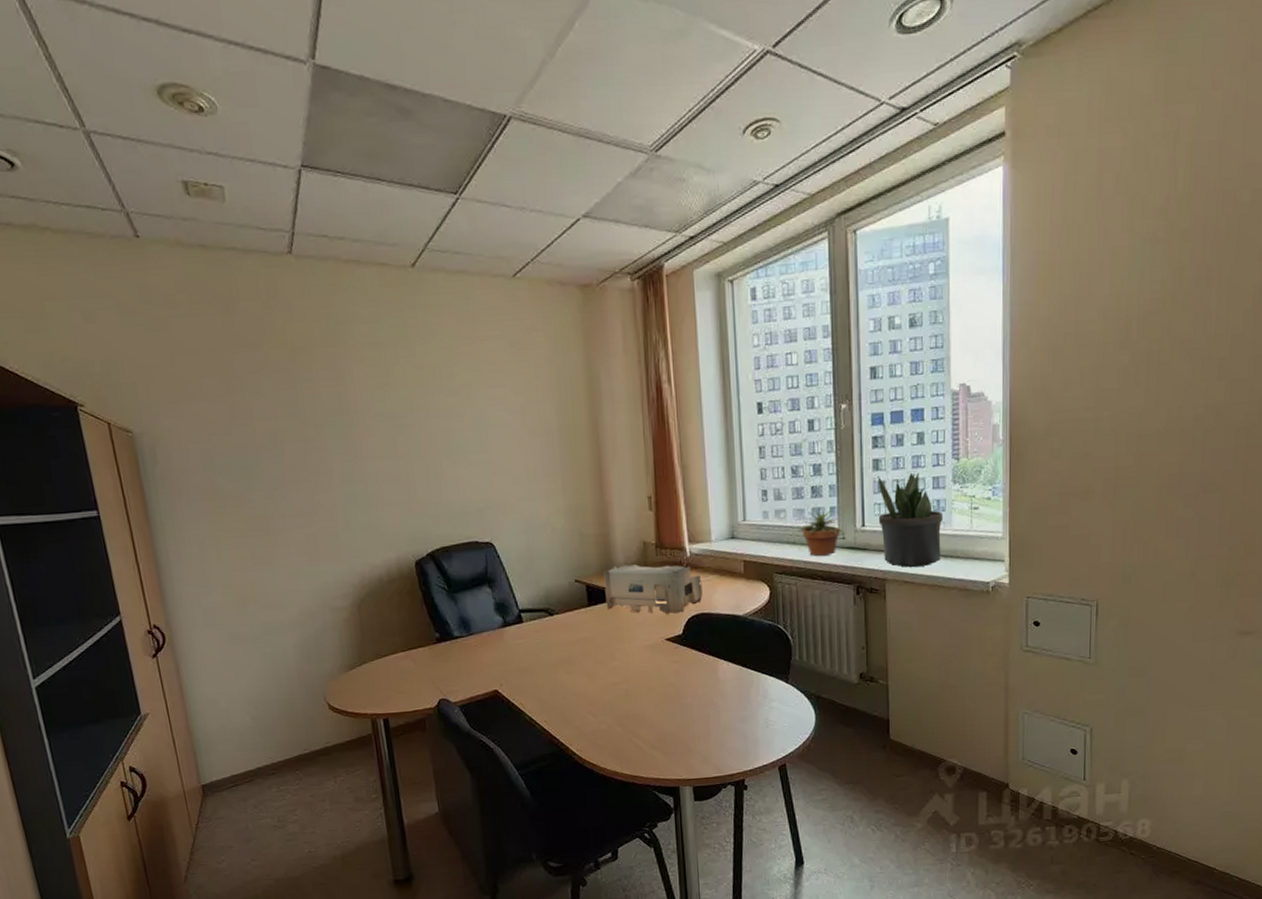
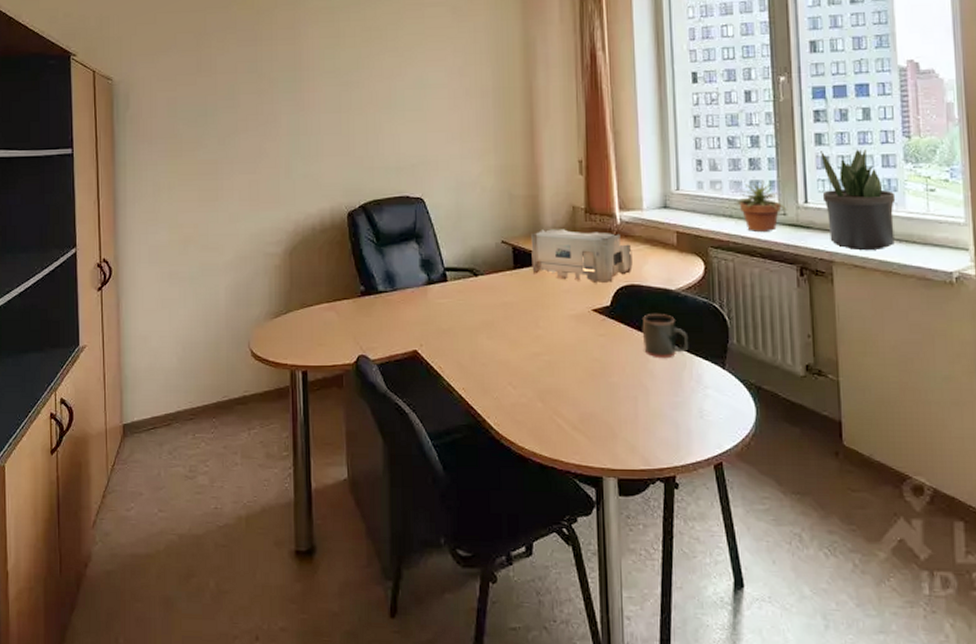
mug: none [712,638,756,678] -> present [642,314,689,357]

